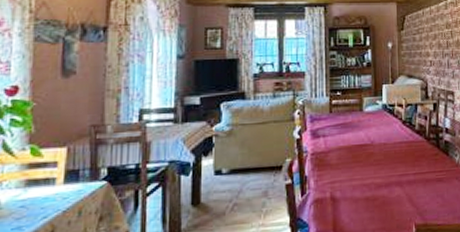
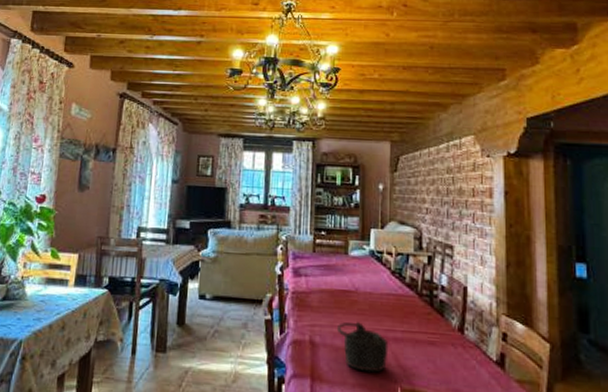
teapot: none [356,172,403,217] -> present [337,322,389,373]

